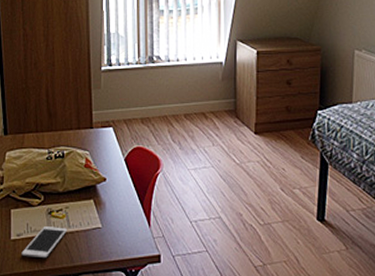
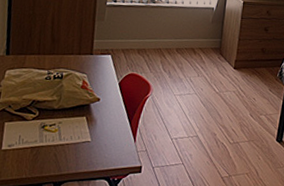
cell phone: present [21,226,67,259] -> none [10,139,58,168]

